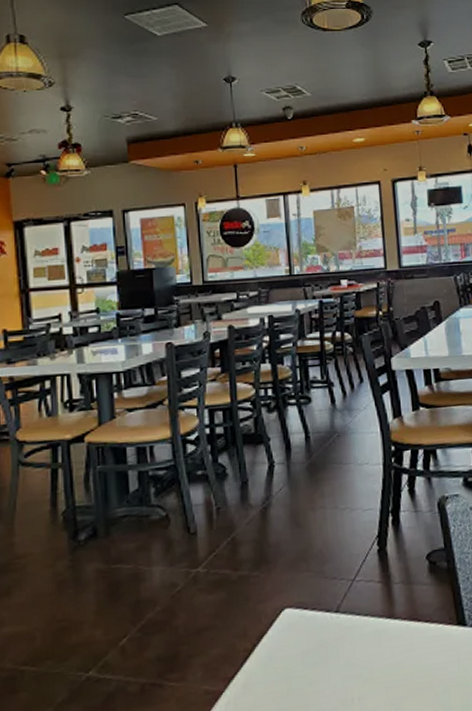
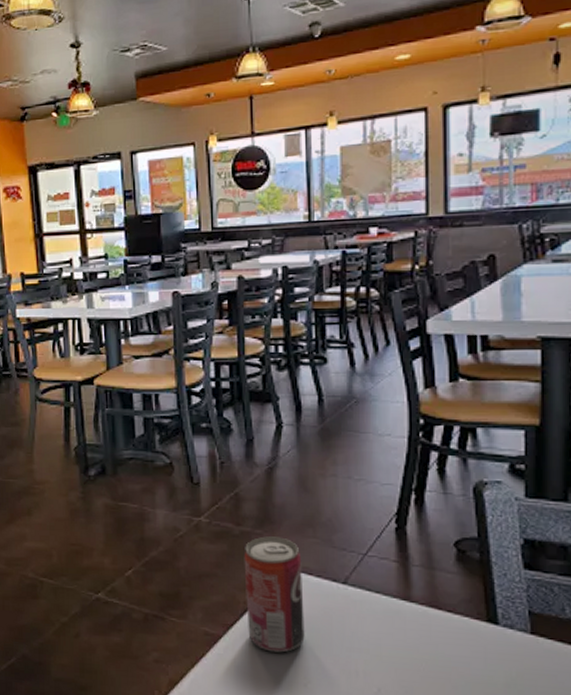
soda can: none [242,576,304,698] -> present [244,536,305,653]

